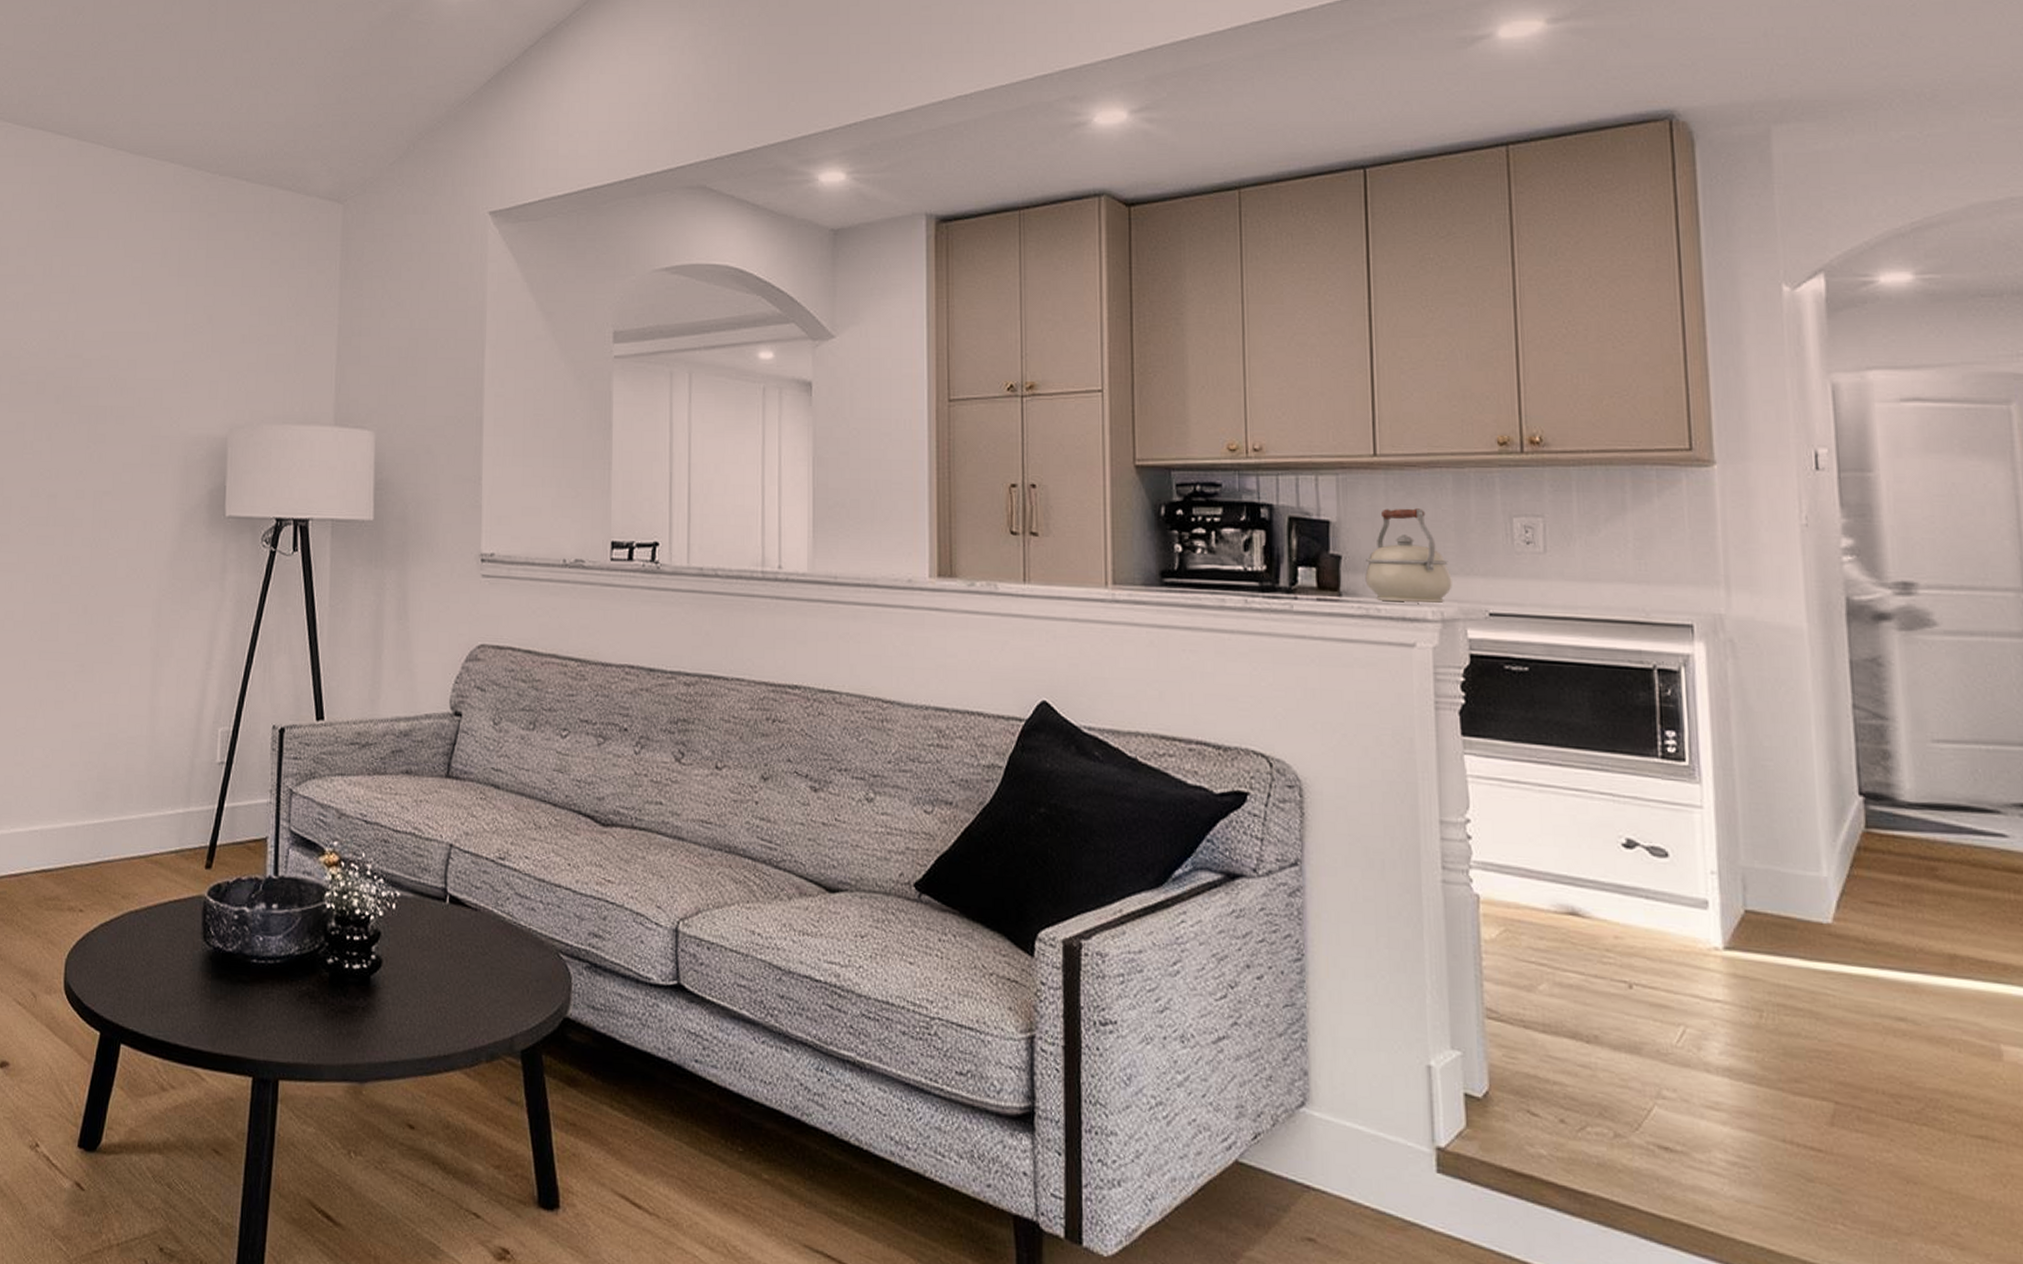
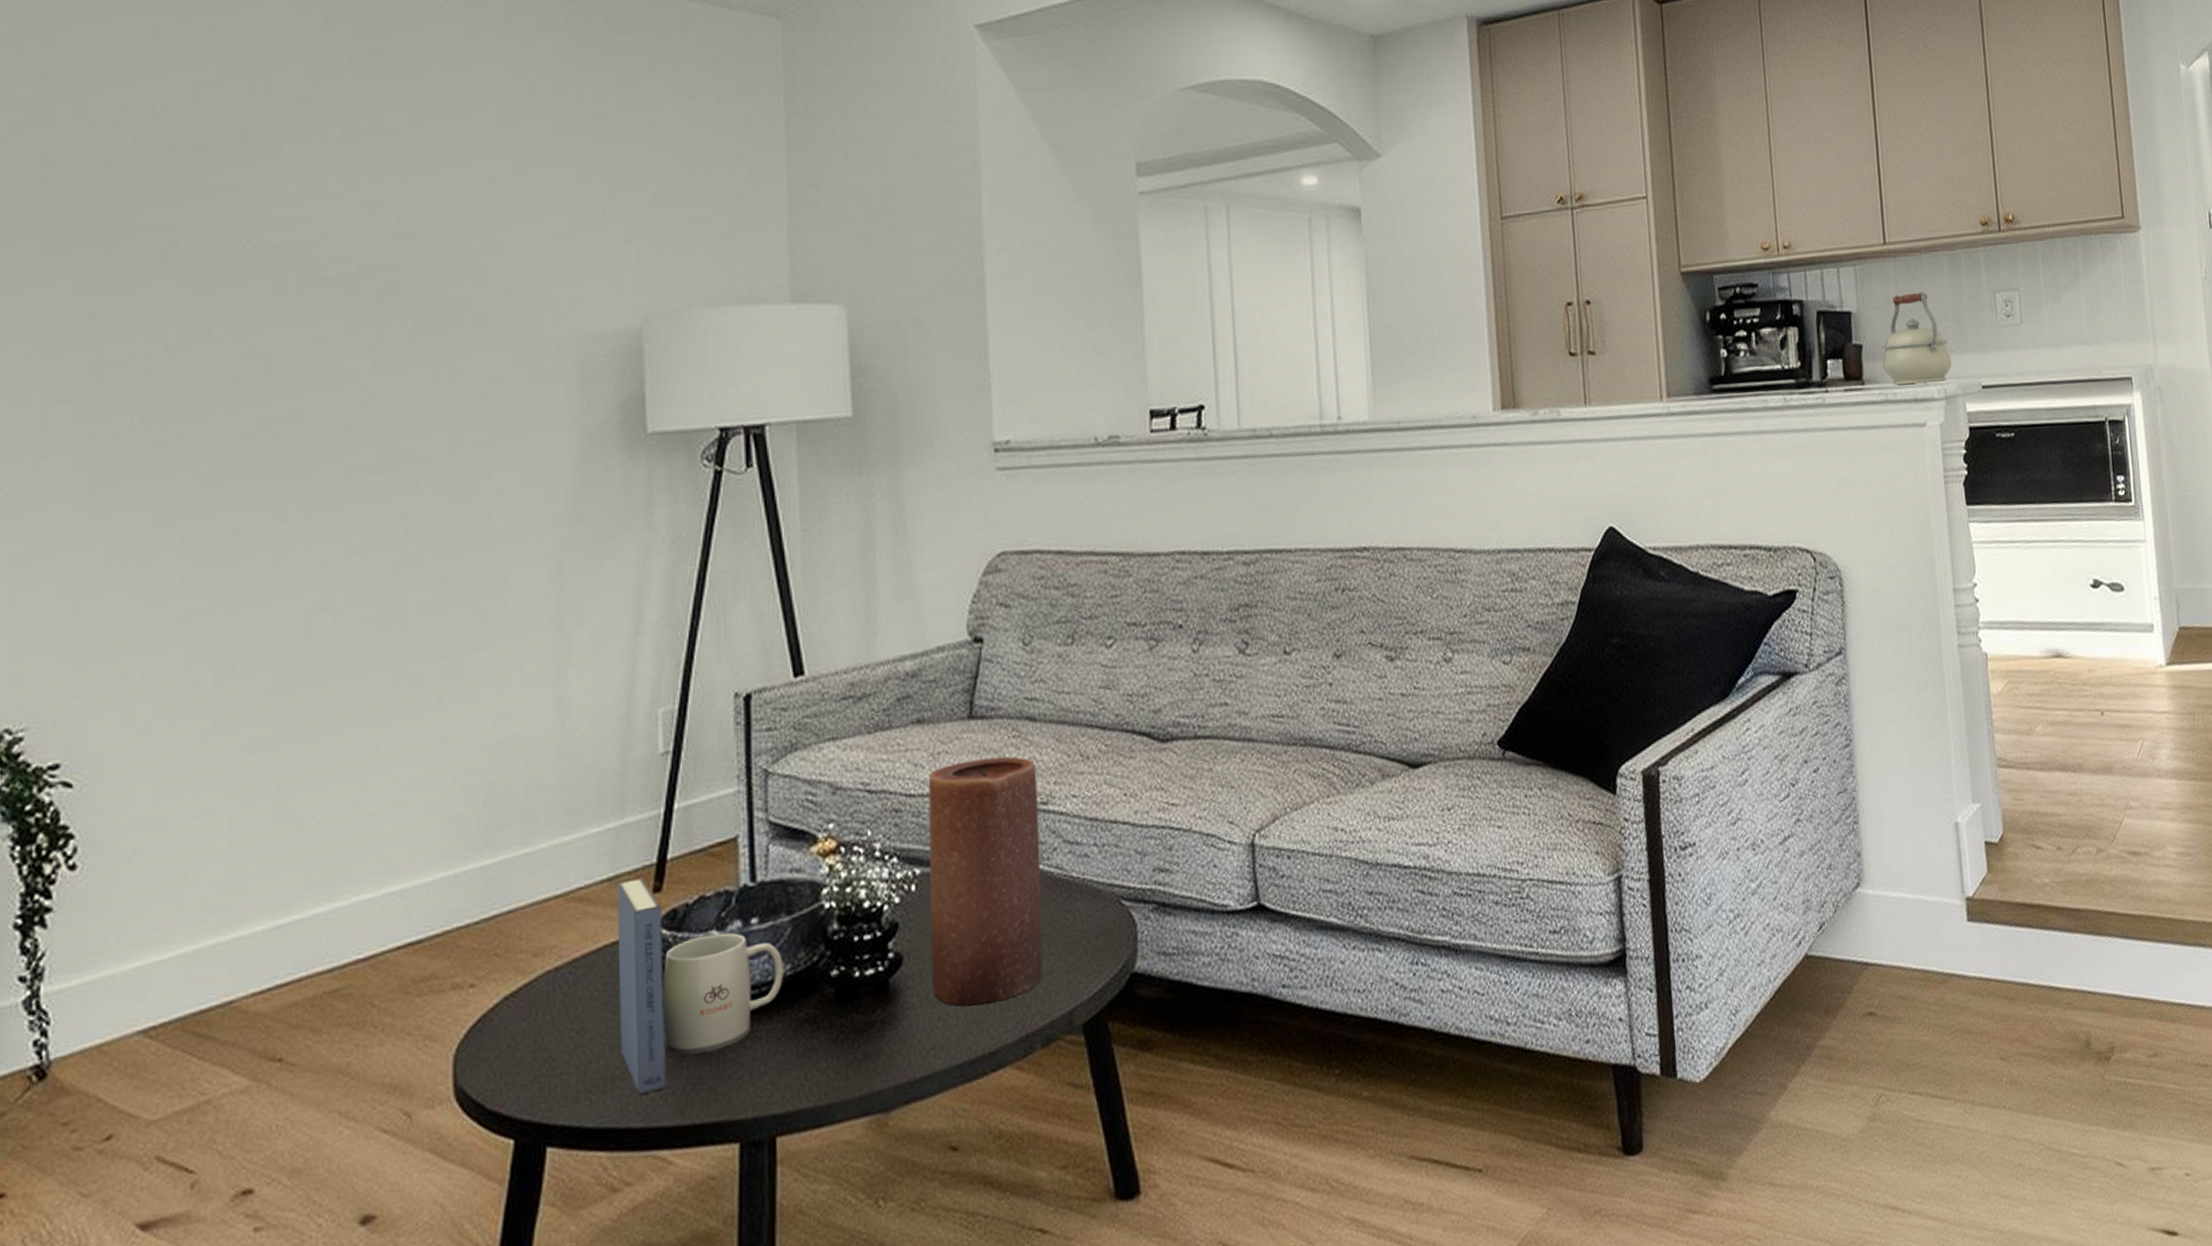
book: none [174,854,210,1022] -> present [617,876,666,1096]
mug: none [206,909,294,1001] -> present [662,932,785,1055]
candle: none [403,811,497,1015] -> present [928,756,1043,1007]

